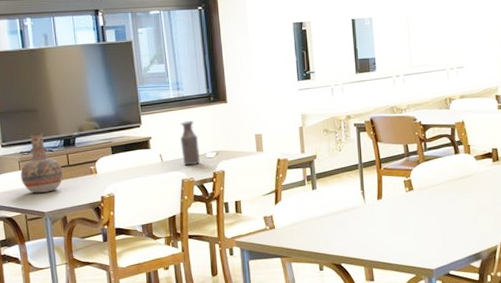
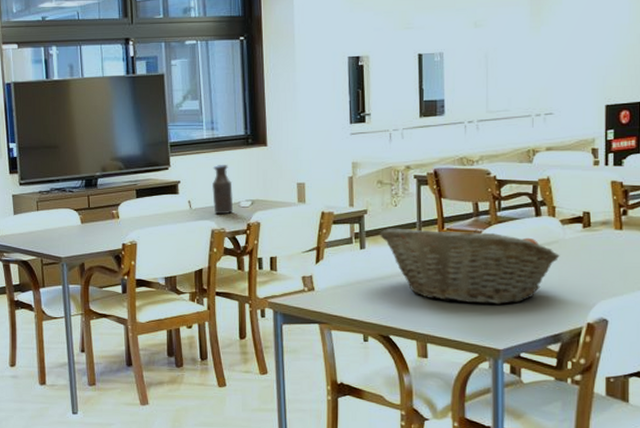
vase: present [20,133,63,194] -> none [38,172,83,237]
fruit basket: none [328,167,476,232] -> present [380,228,560,305]

